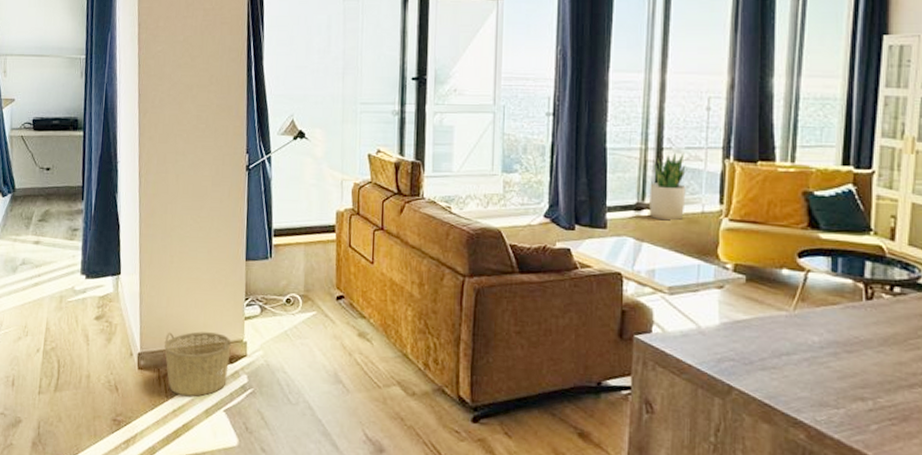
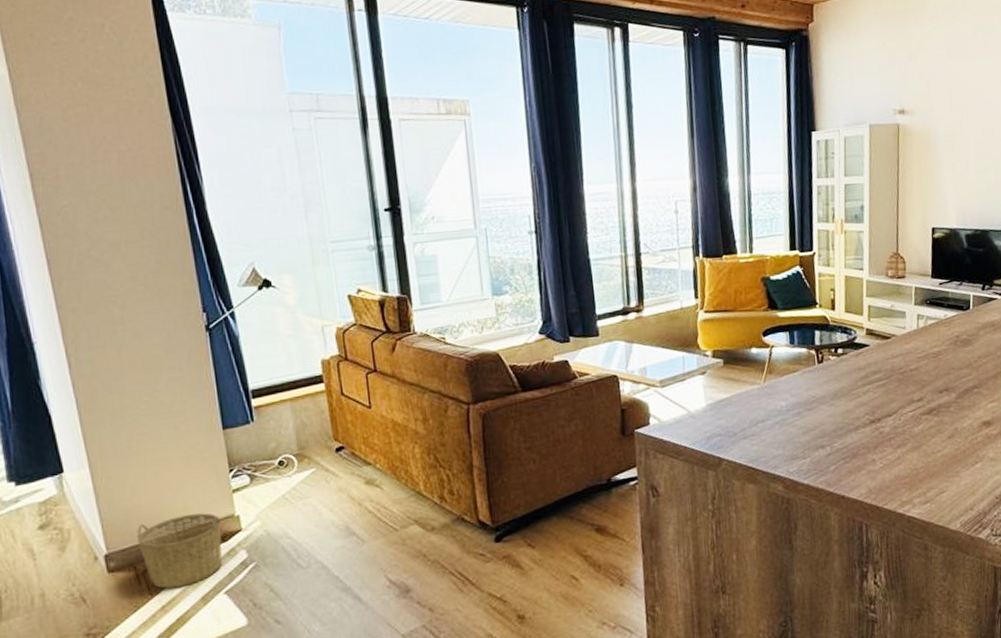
planter: present [649,152,687,221] -> none [633,256,666,321]

